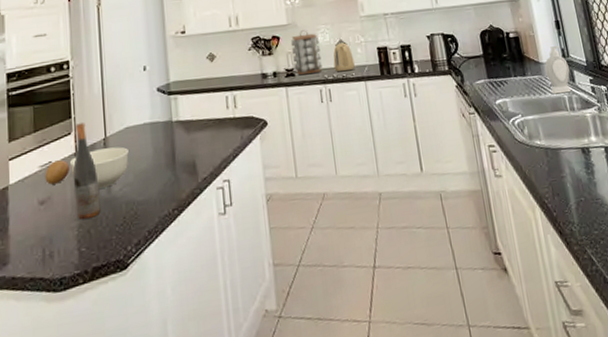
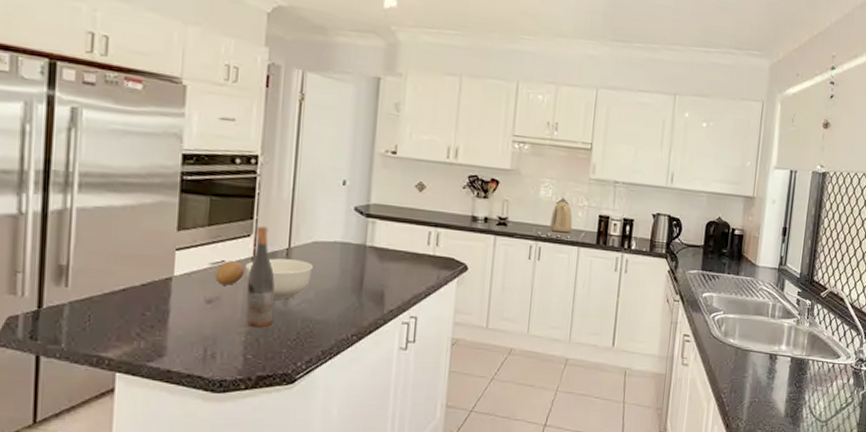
spice rack: present [290,29,322,76] -> none [507,178,541,228]
soap bottle: present [544,46,571,95] -> none [758,252,783,300]

